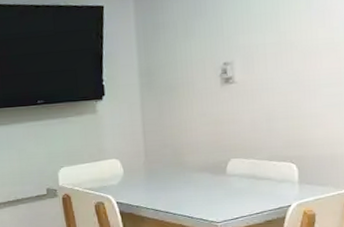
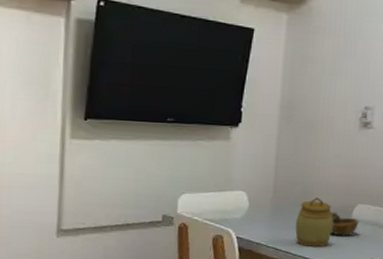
jar: none [171,157,209,206] -> present [295,197,333,248]
decorative bowl: none [204,169,235,192] -> present [330,212,359,237]

